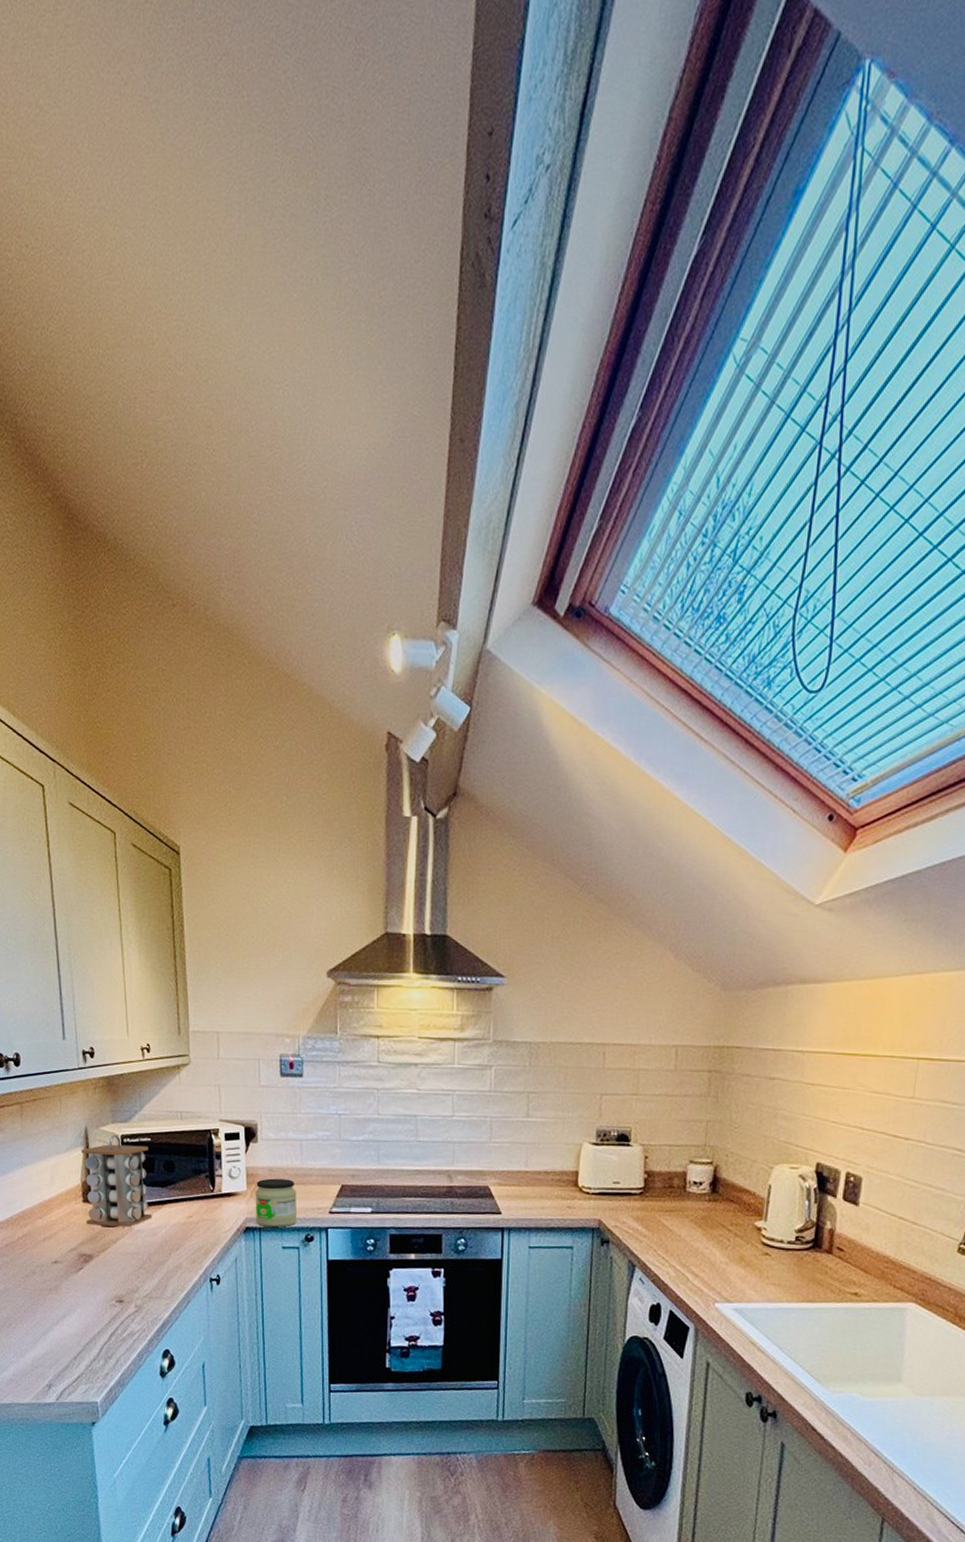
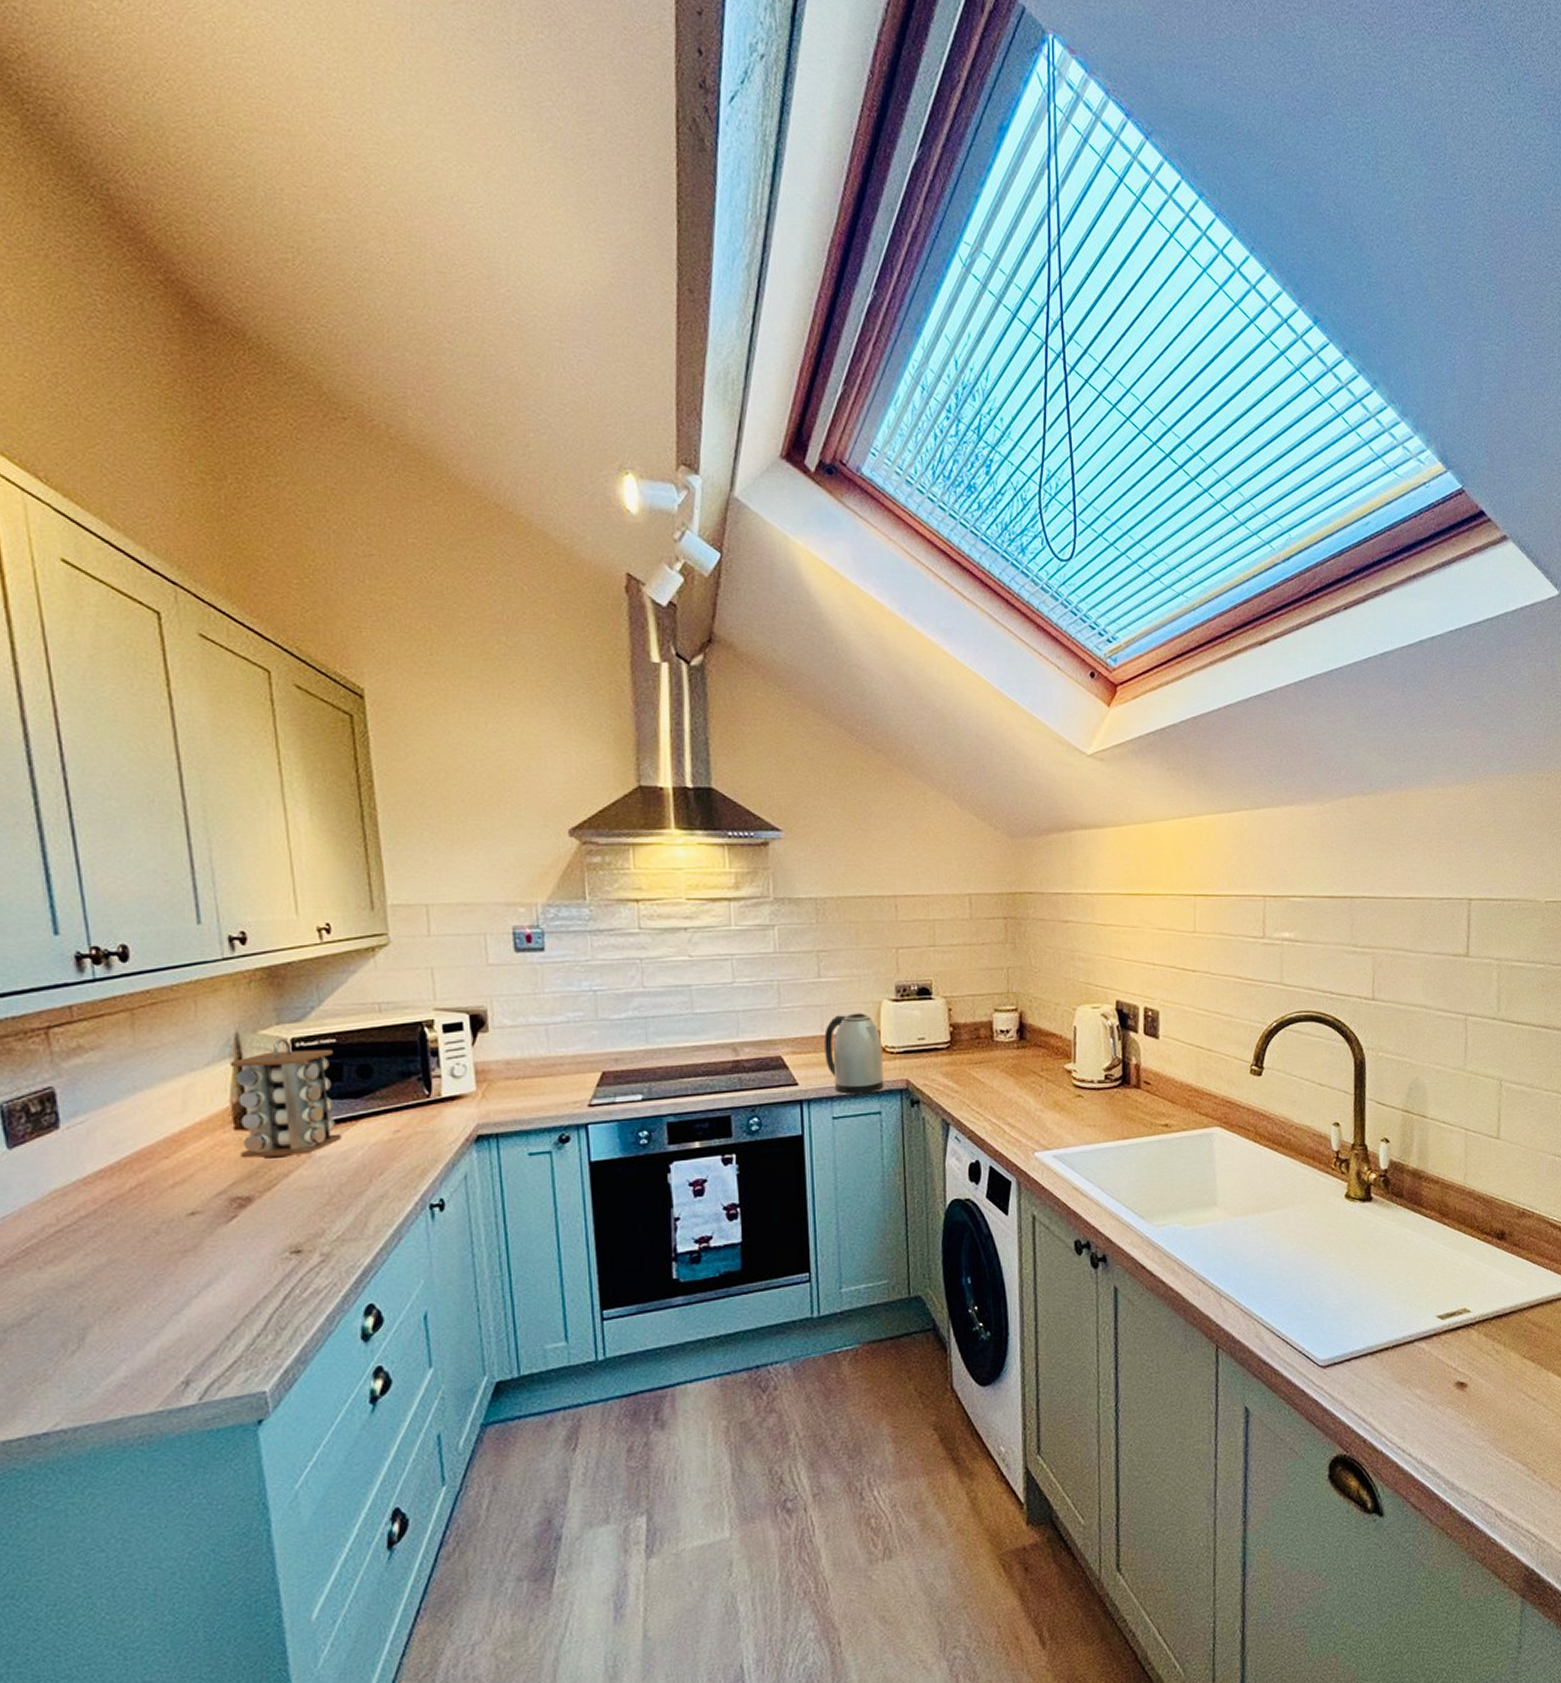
jar: present [255,1178,298,1227] -> none [488,1071,547,1132]
kettle: none [527,1153,580,1228] -> present [824,1013,884,1094]

